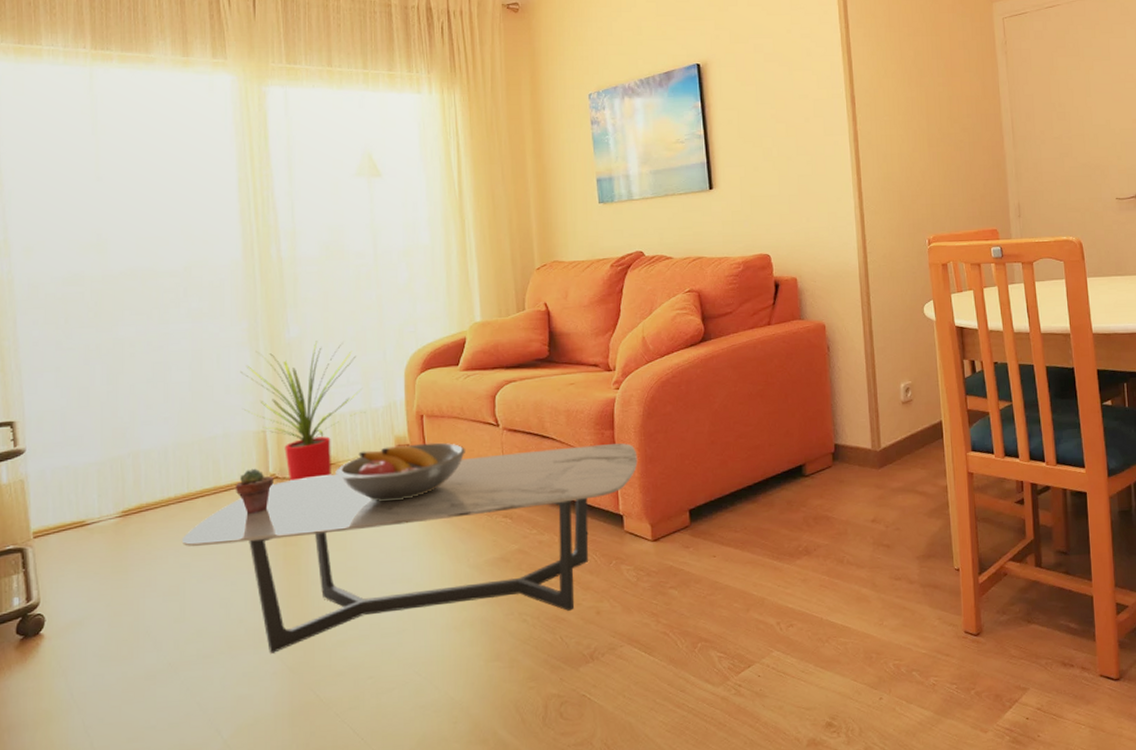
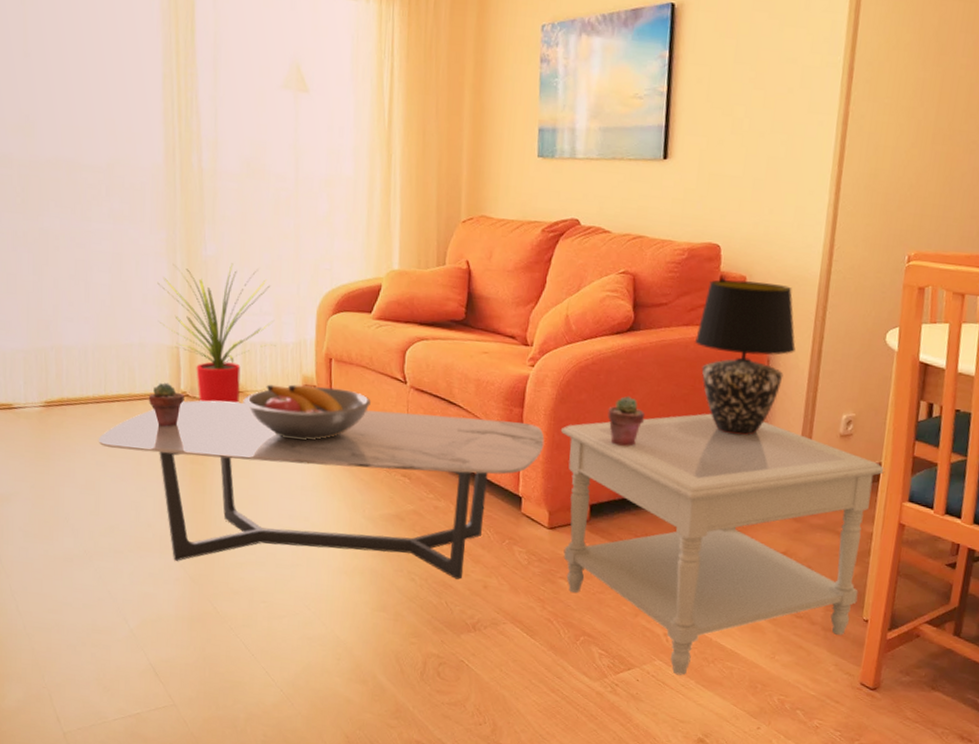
side table: none [651,402,947,662] -> present [560,413,886,676]
potted succulent: none [693,400,728,449] -> present [607,395,646,447]
table lamp: none [761,280,850,420] -> present [695,279,796,436]

